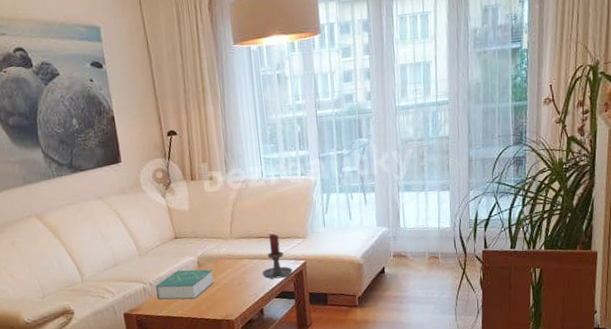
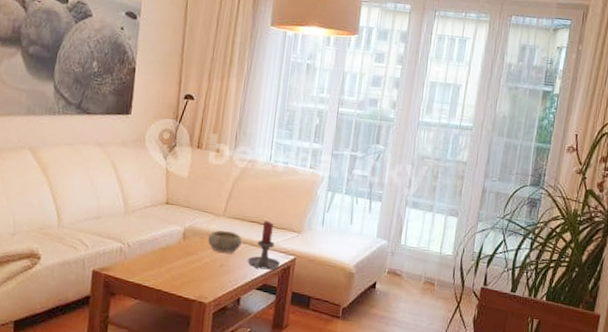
book: present [156,269,214,300] -> none [132,237,197,272]
bowl: none [220,250,253,272] -> present [207,230,242,253]

